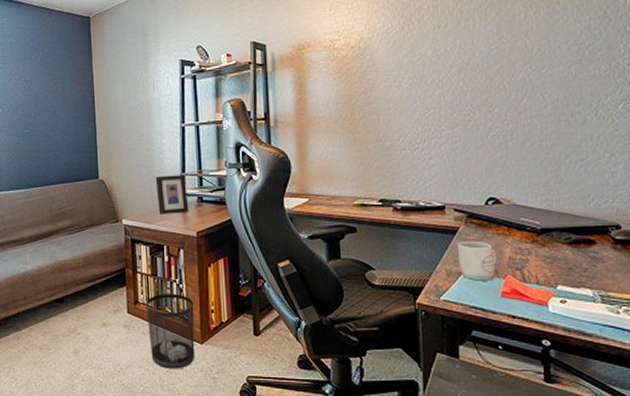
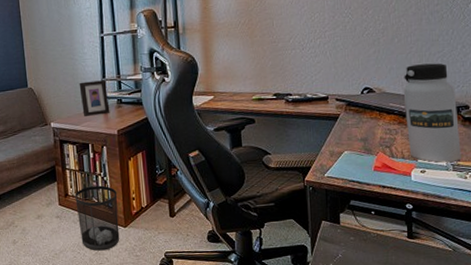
mug: present [457,240,497,281] -> none [338,125,371,159]
water bottle: none [537,172,612,292] -> present [403,63,461,163]

